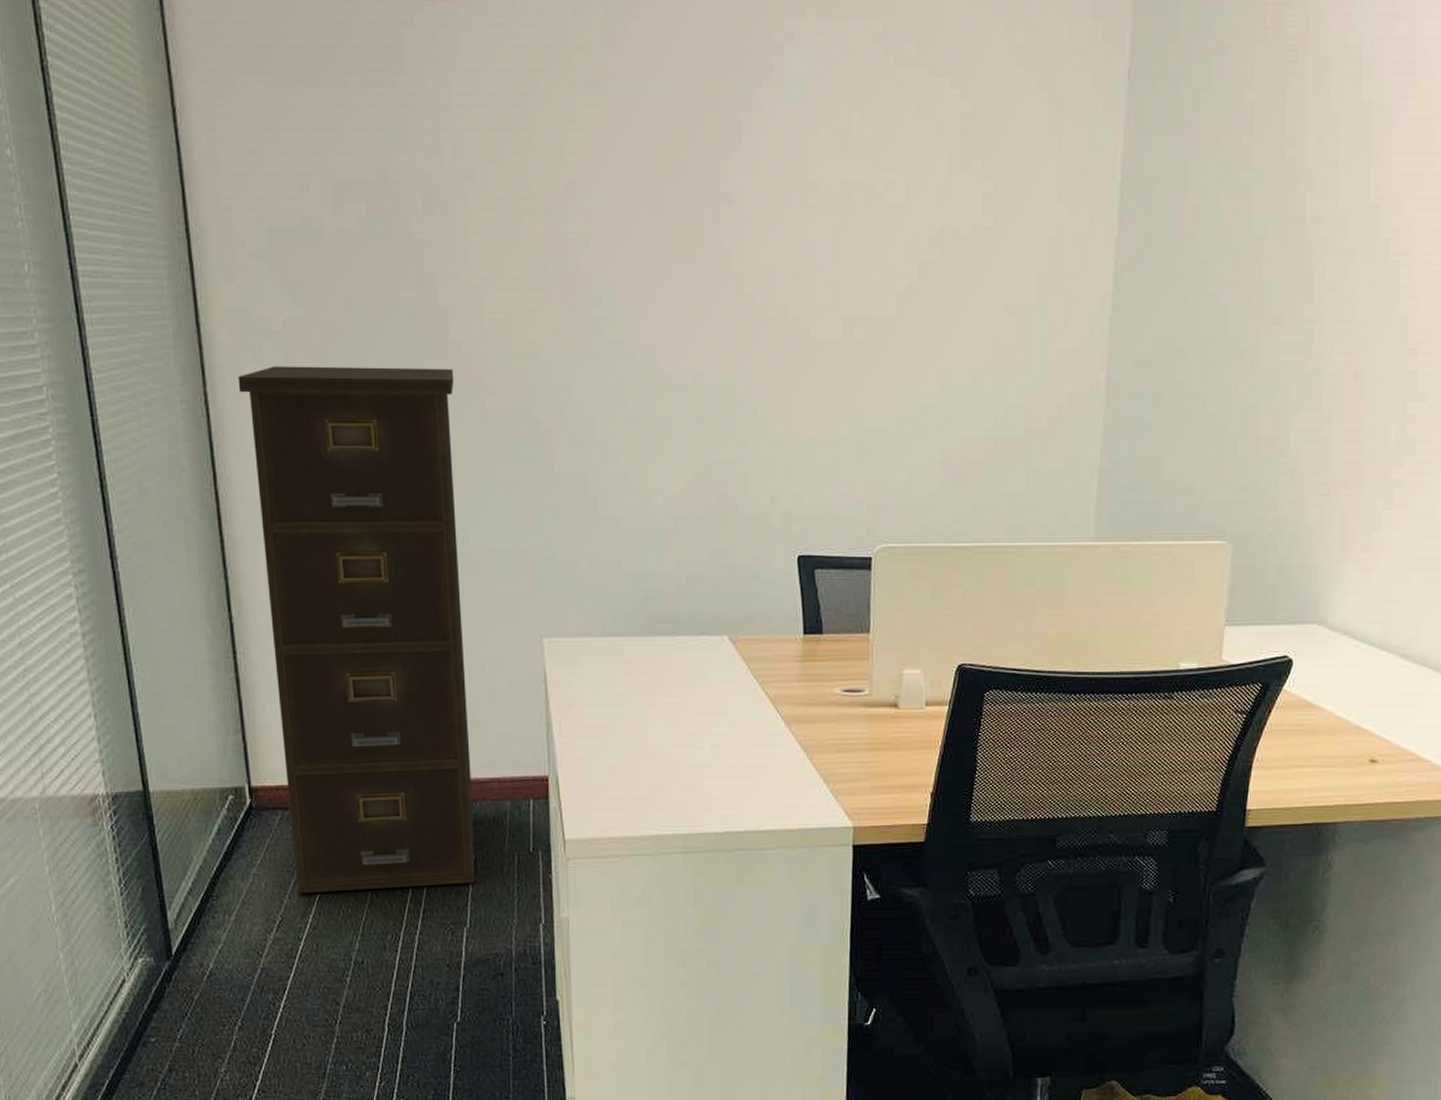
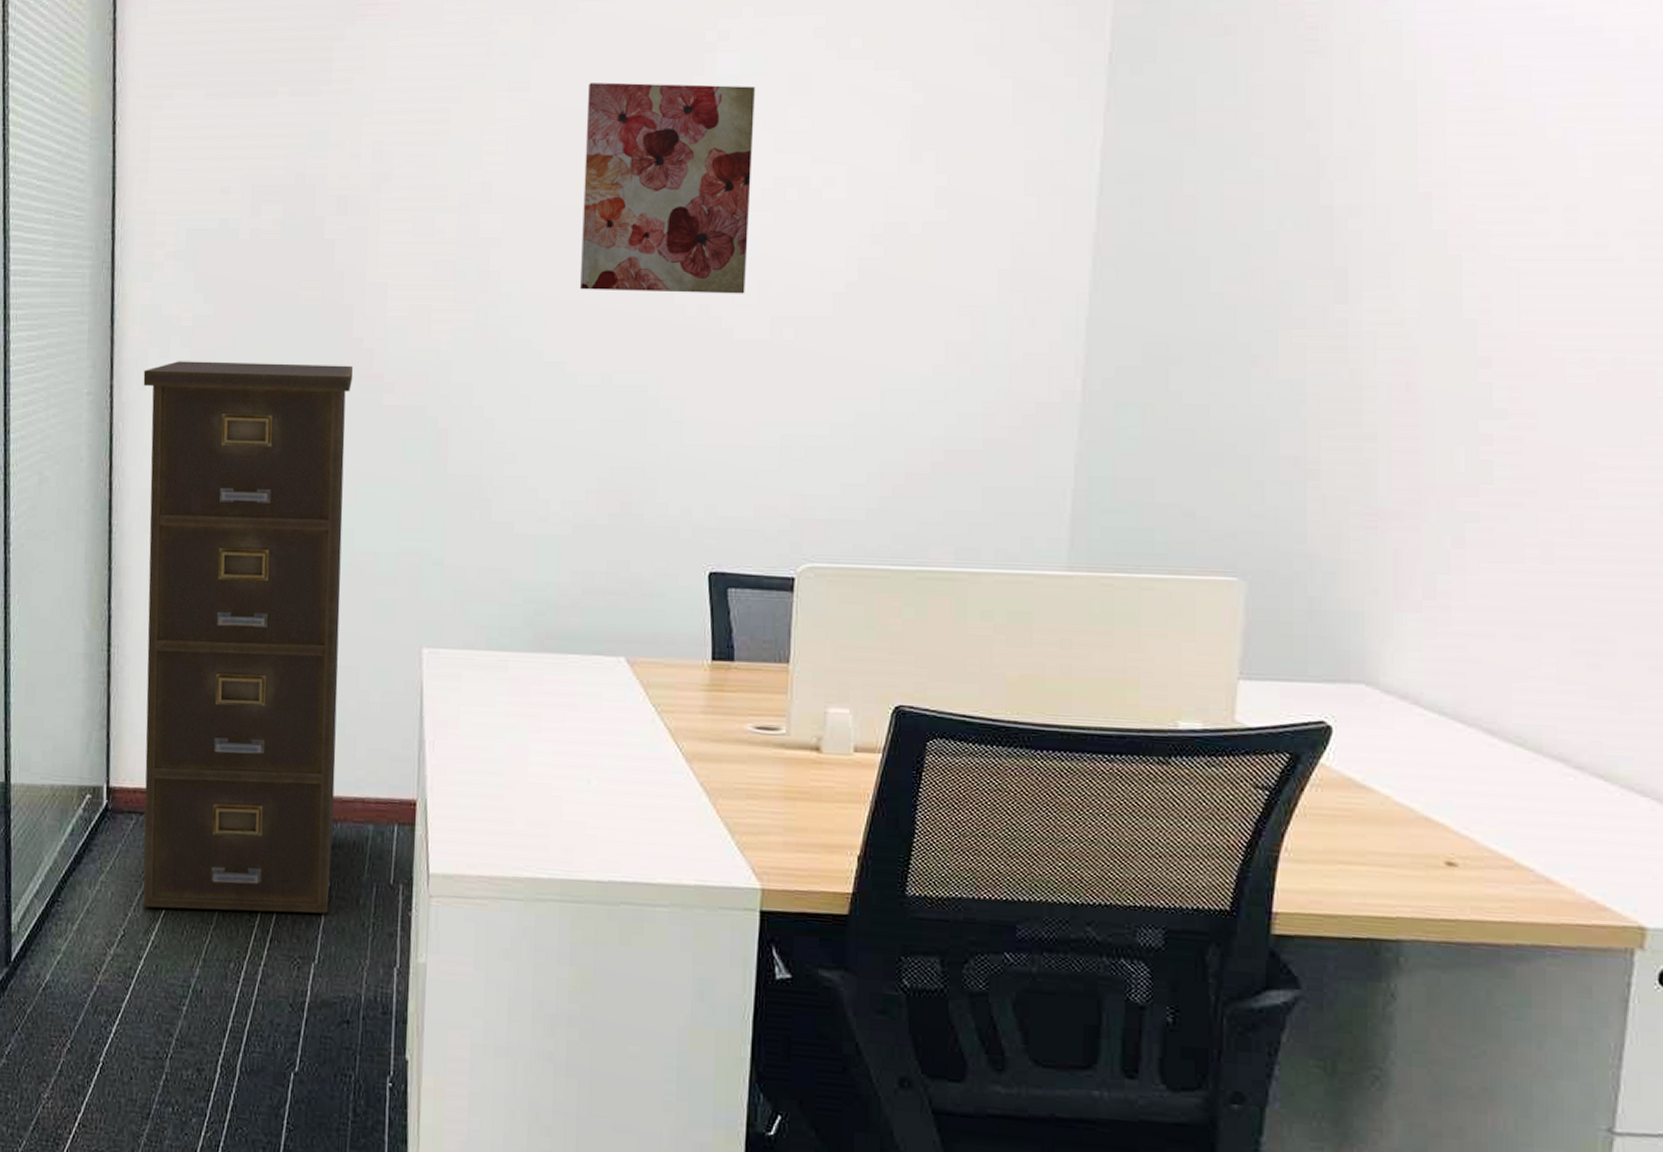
wall art: none [663,82,821,296] -> present [580,82,755,294]

